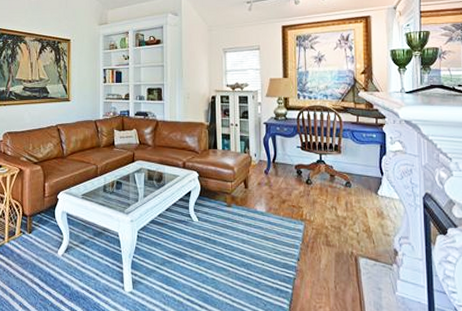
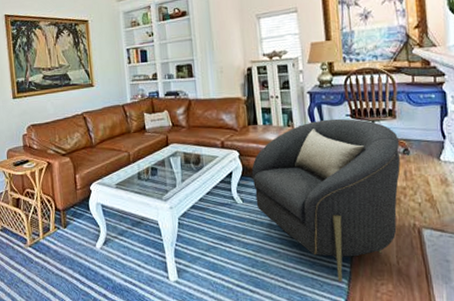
armchair: none [208,149,342,302] -> present [251,118,401,282]

